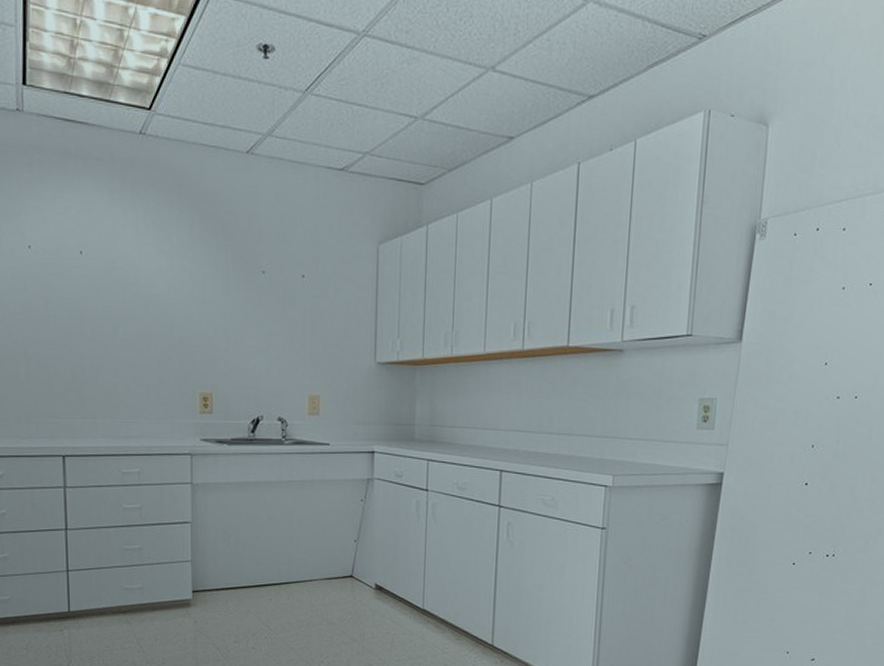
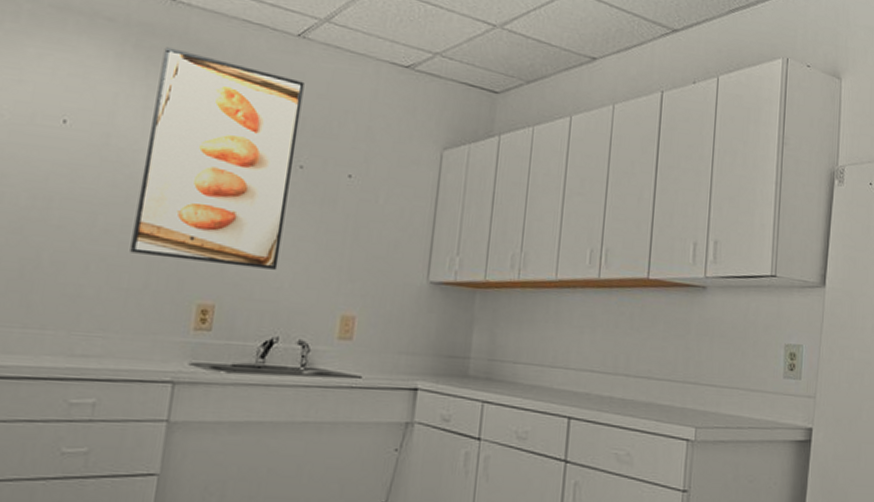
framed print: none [143,178,257,361] -> present [130,47,304,270]

